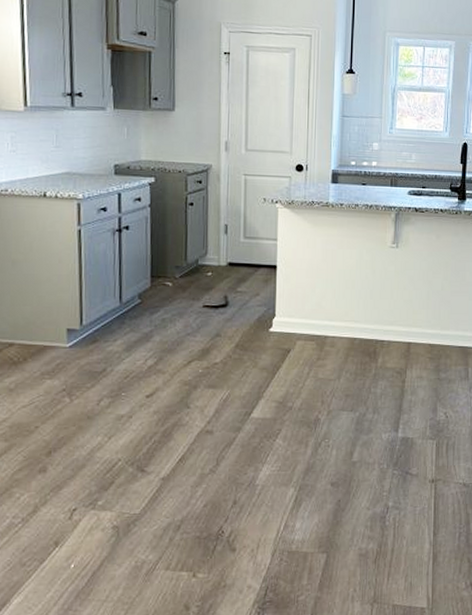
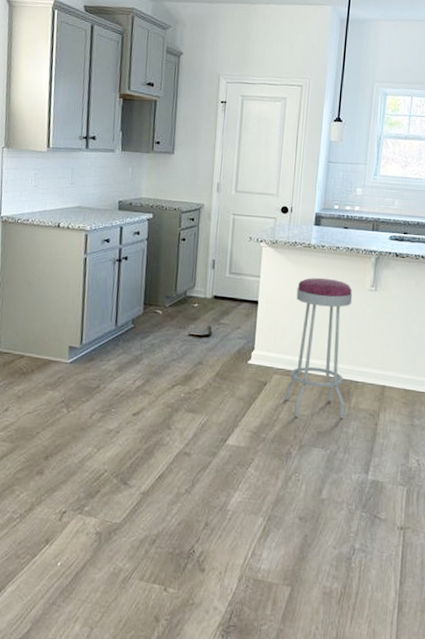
bar stool: none [311,237,374,383] -> present [286,277,353,418]

